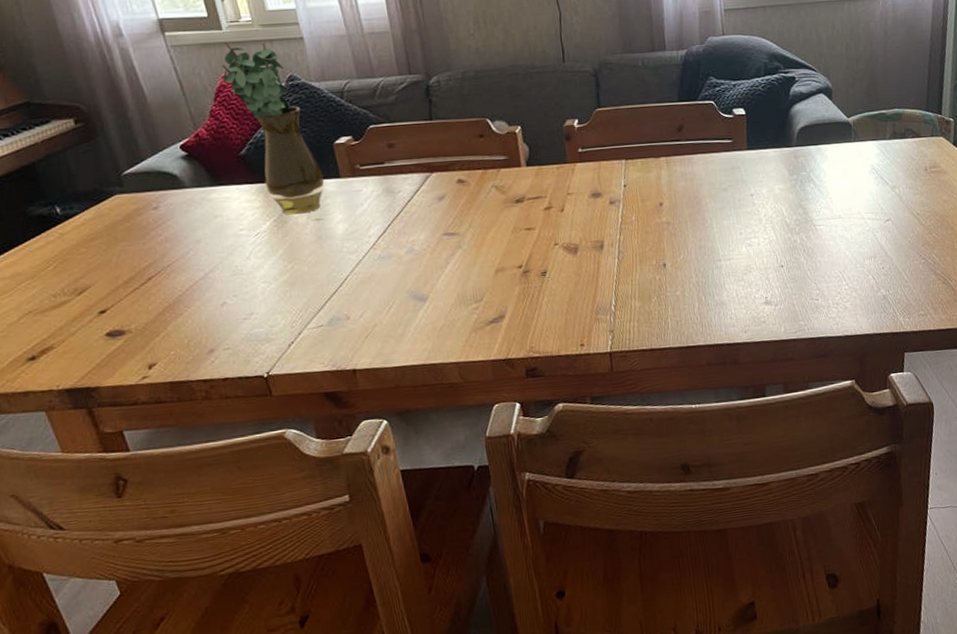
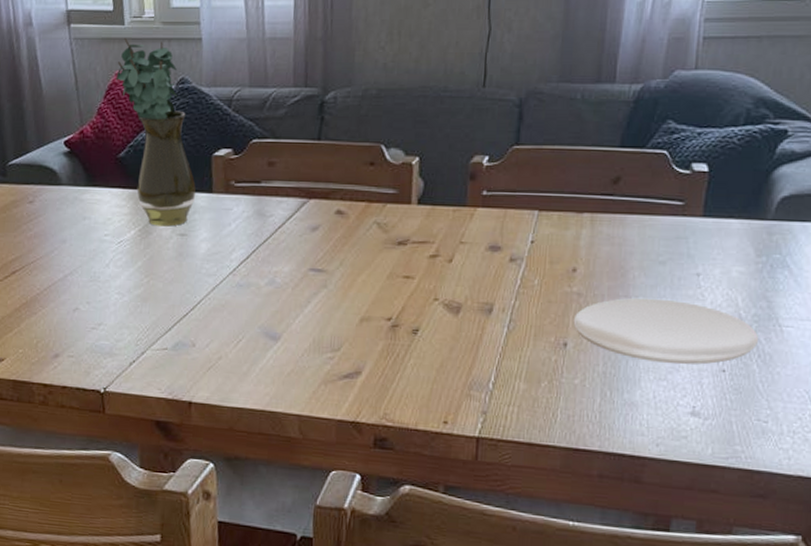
plate: none [667,217,802,268] -> present [573,298,758,365]

